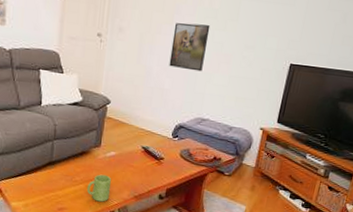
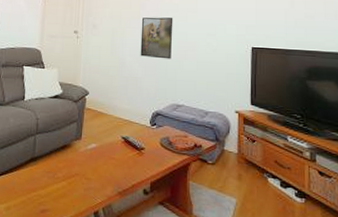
mug: present [86,174,111,202] -> none [69,169,93,201]

